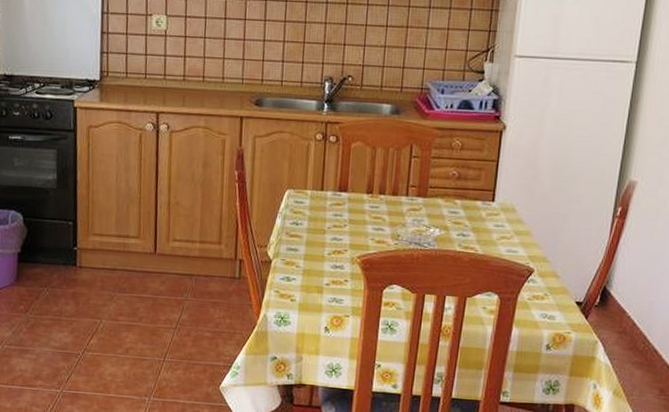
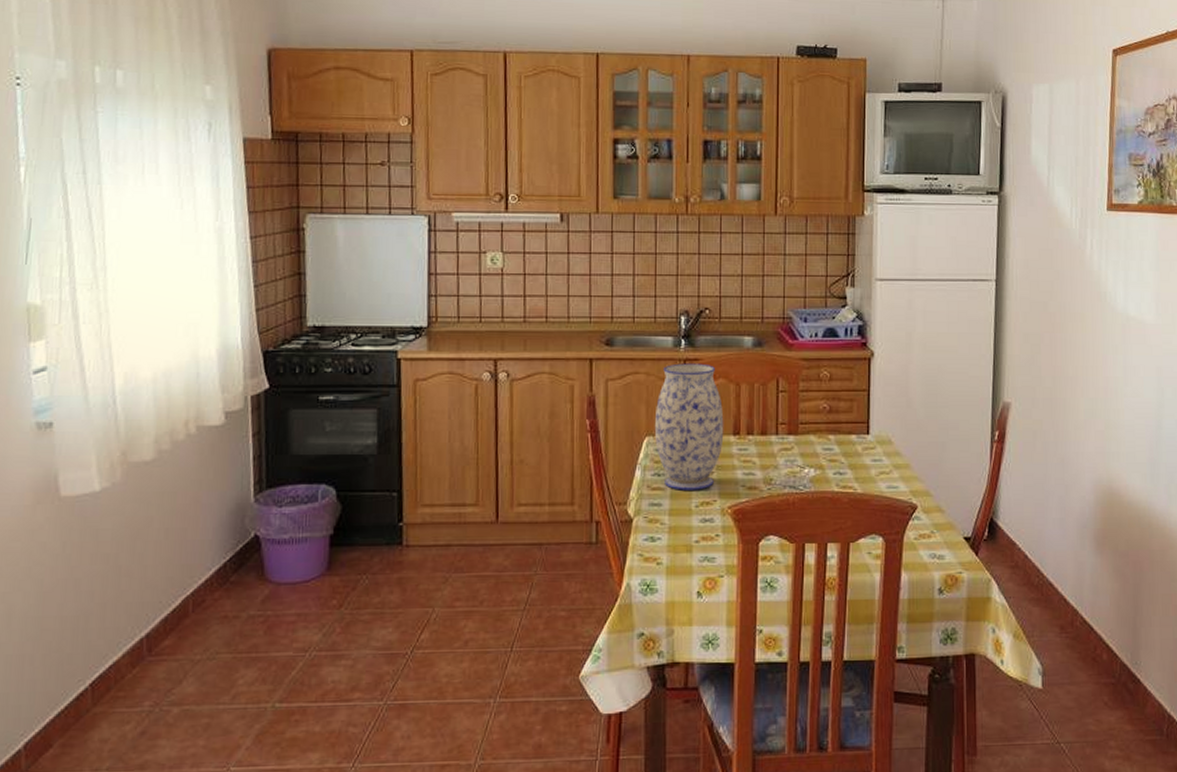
vase: none [295,125,359,240] -> present [654,363,724,490]

